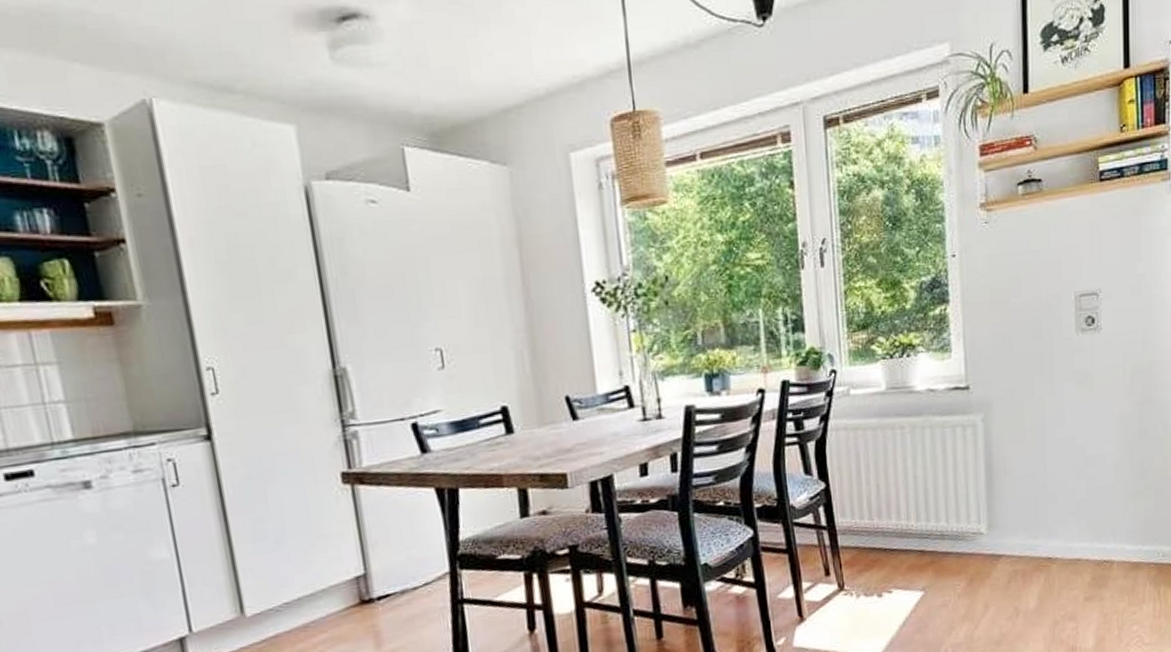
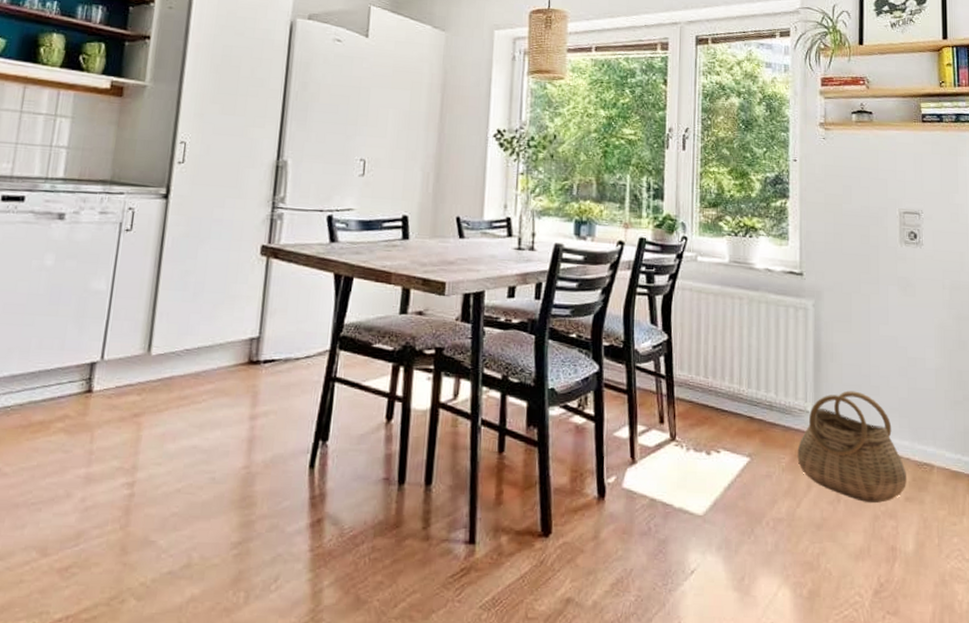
basket: none [972,502,1086,611] -> present [797,390,906,504]

